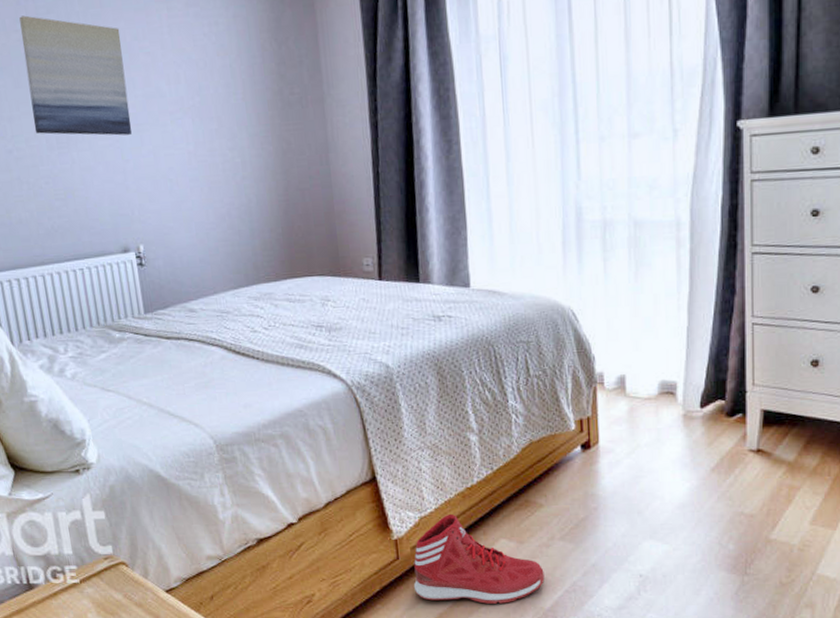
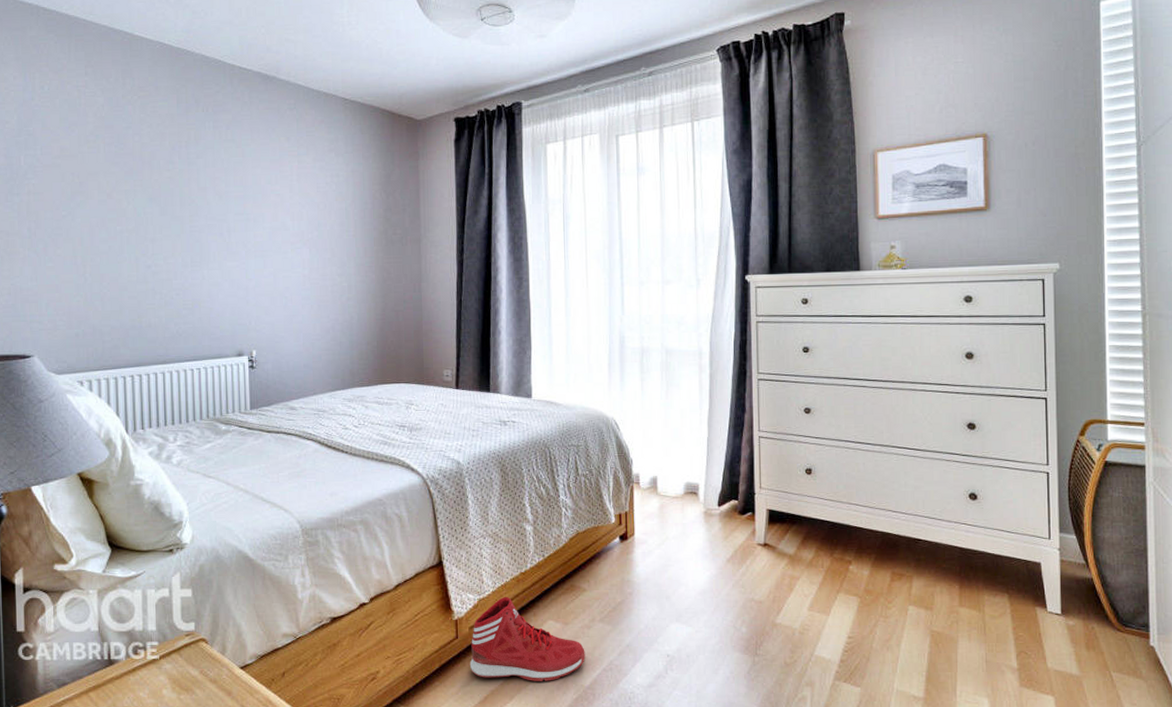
wall art: present [19,15,132,136] -> none [172,158,258,259]

